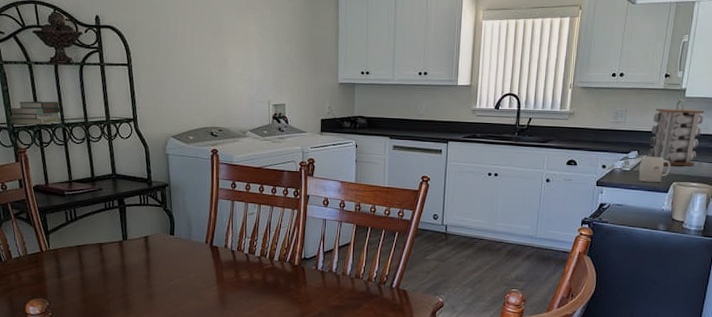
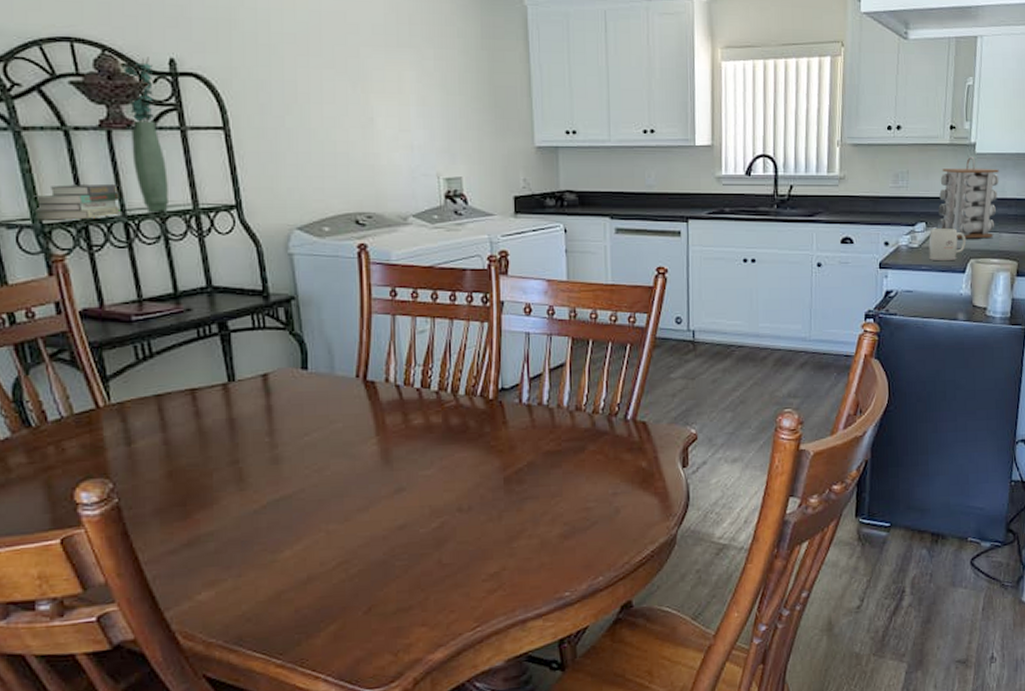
vase: none [66,14,91,122] -> present [122,56,168,213]

